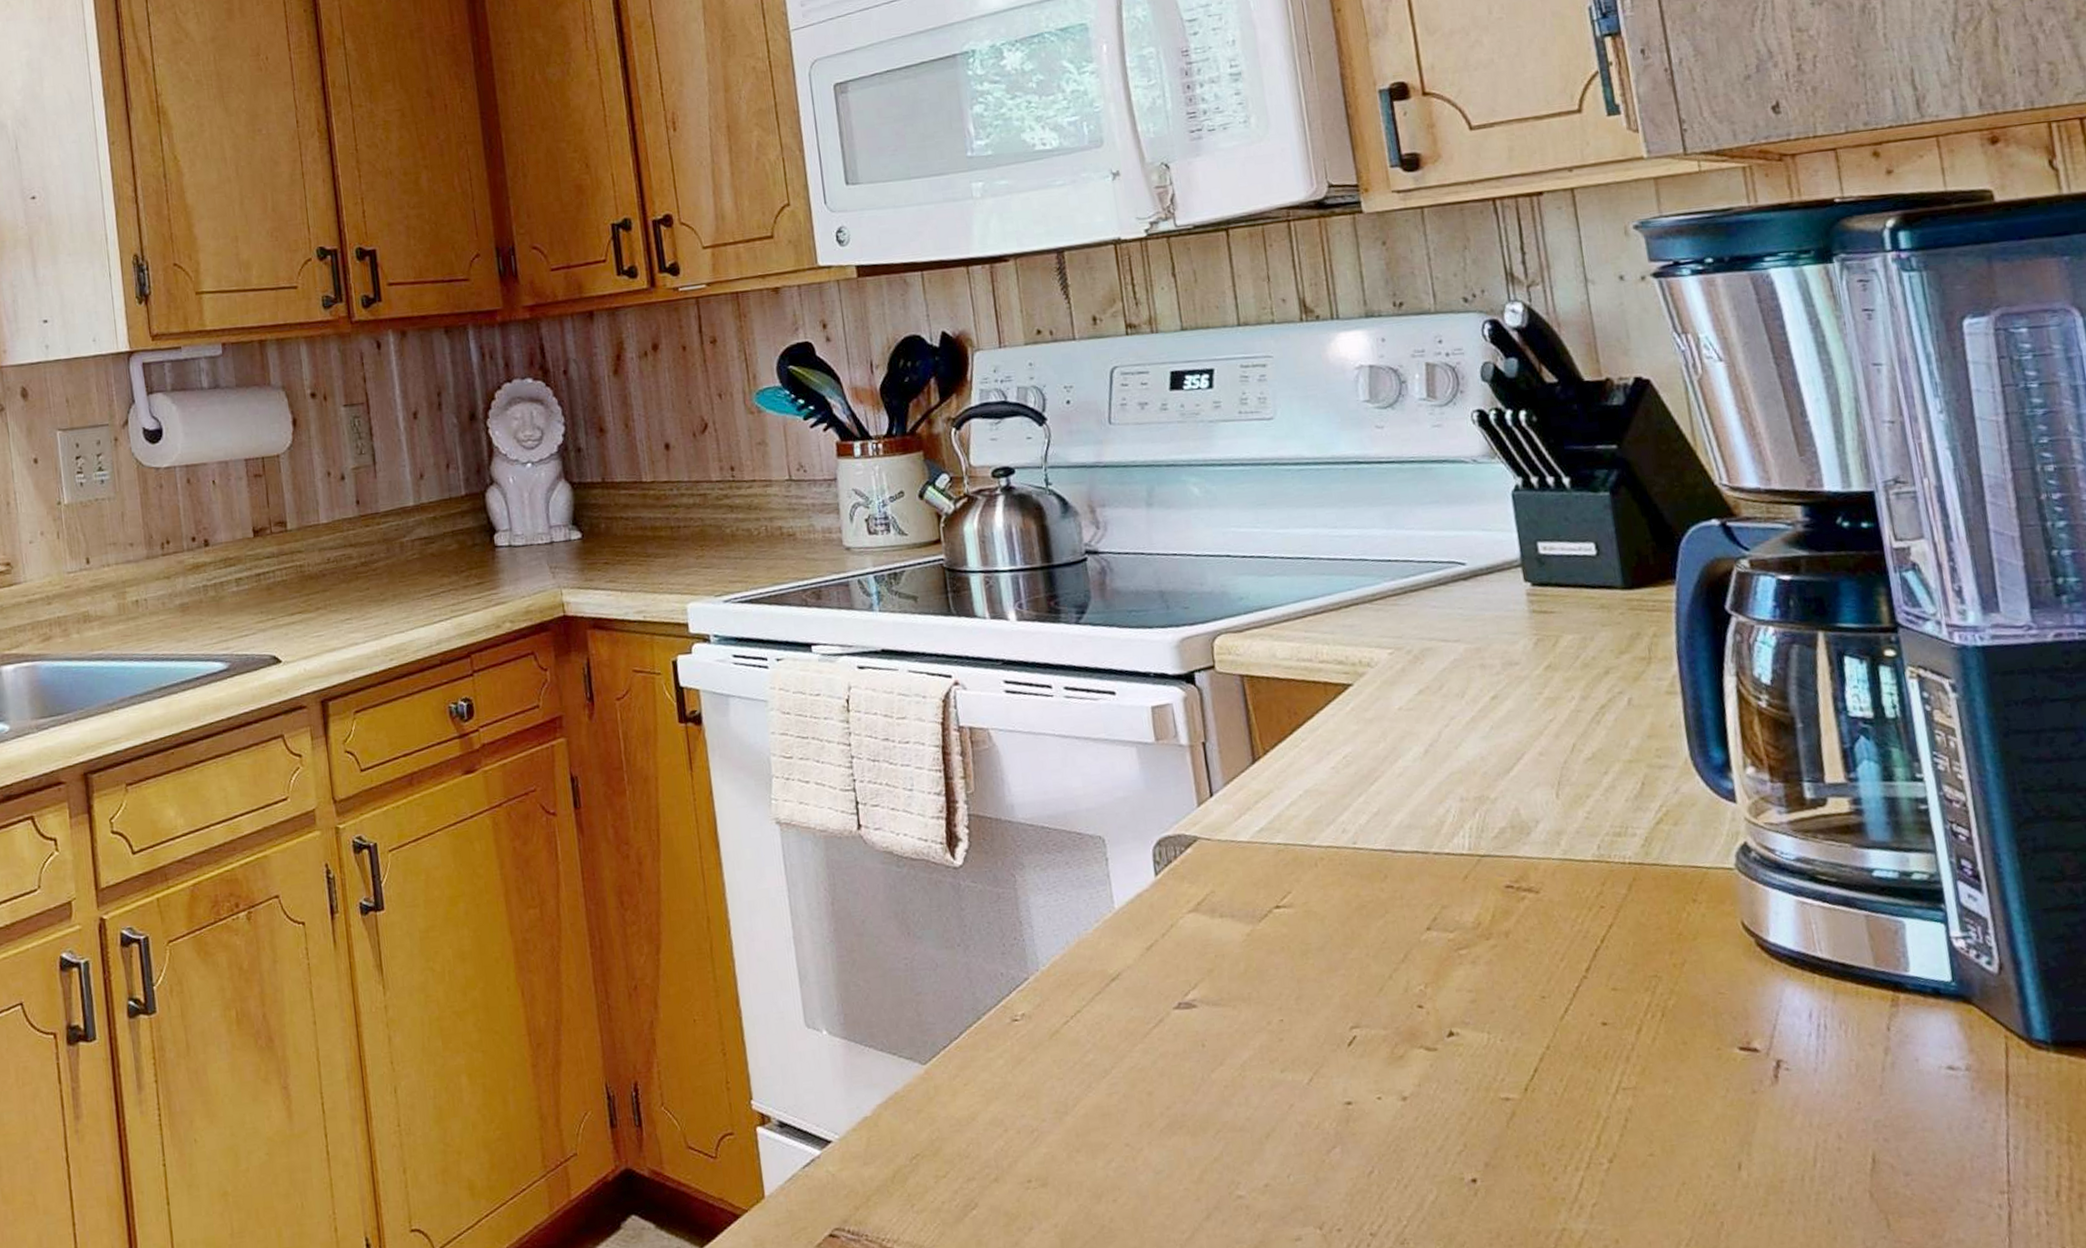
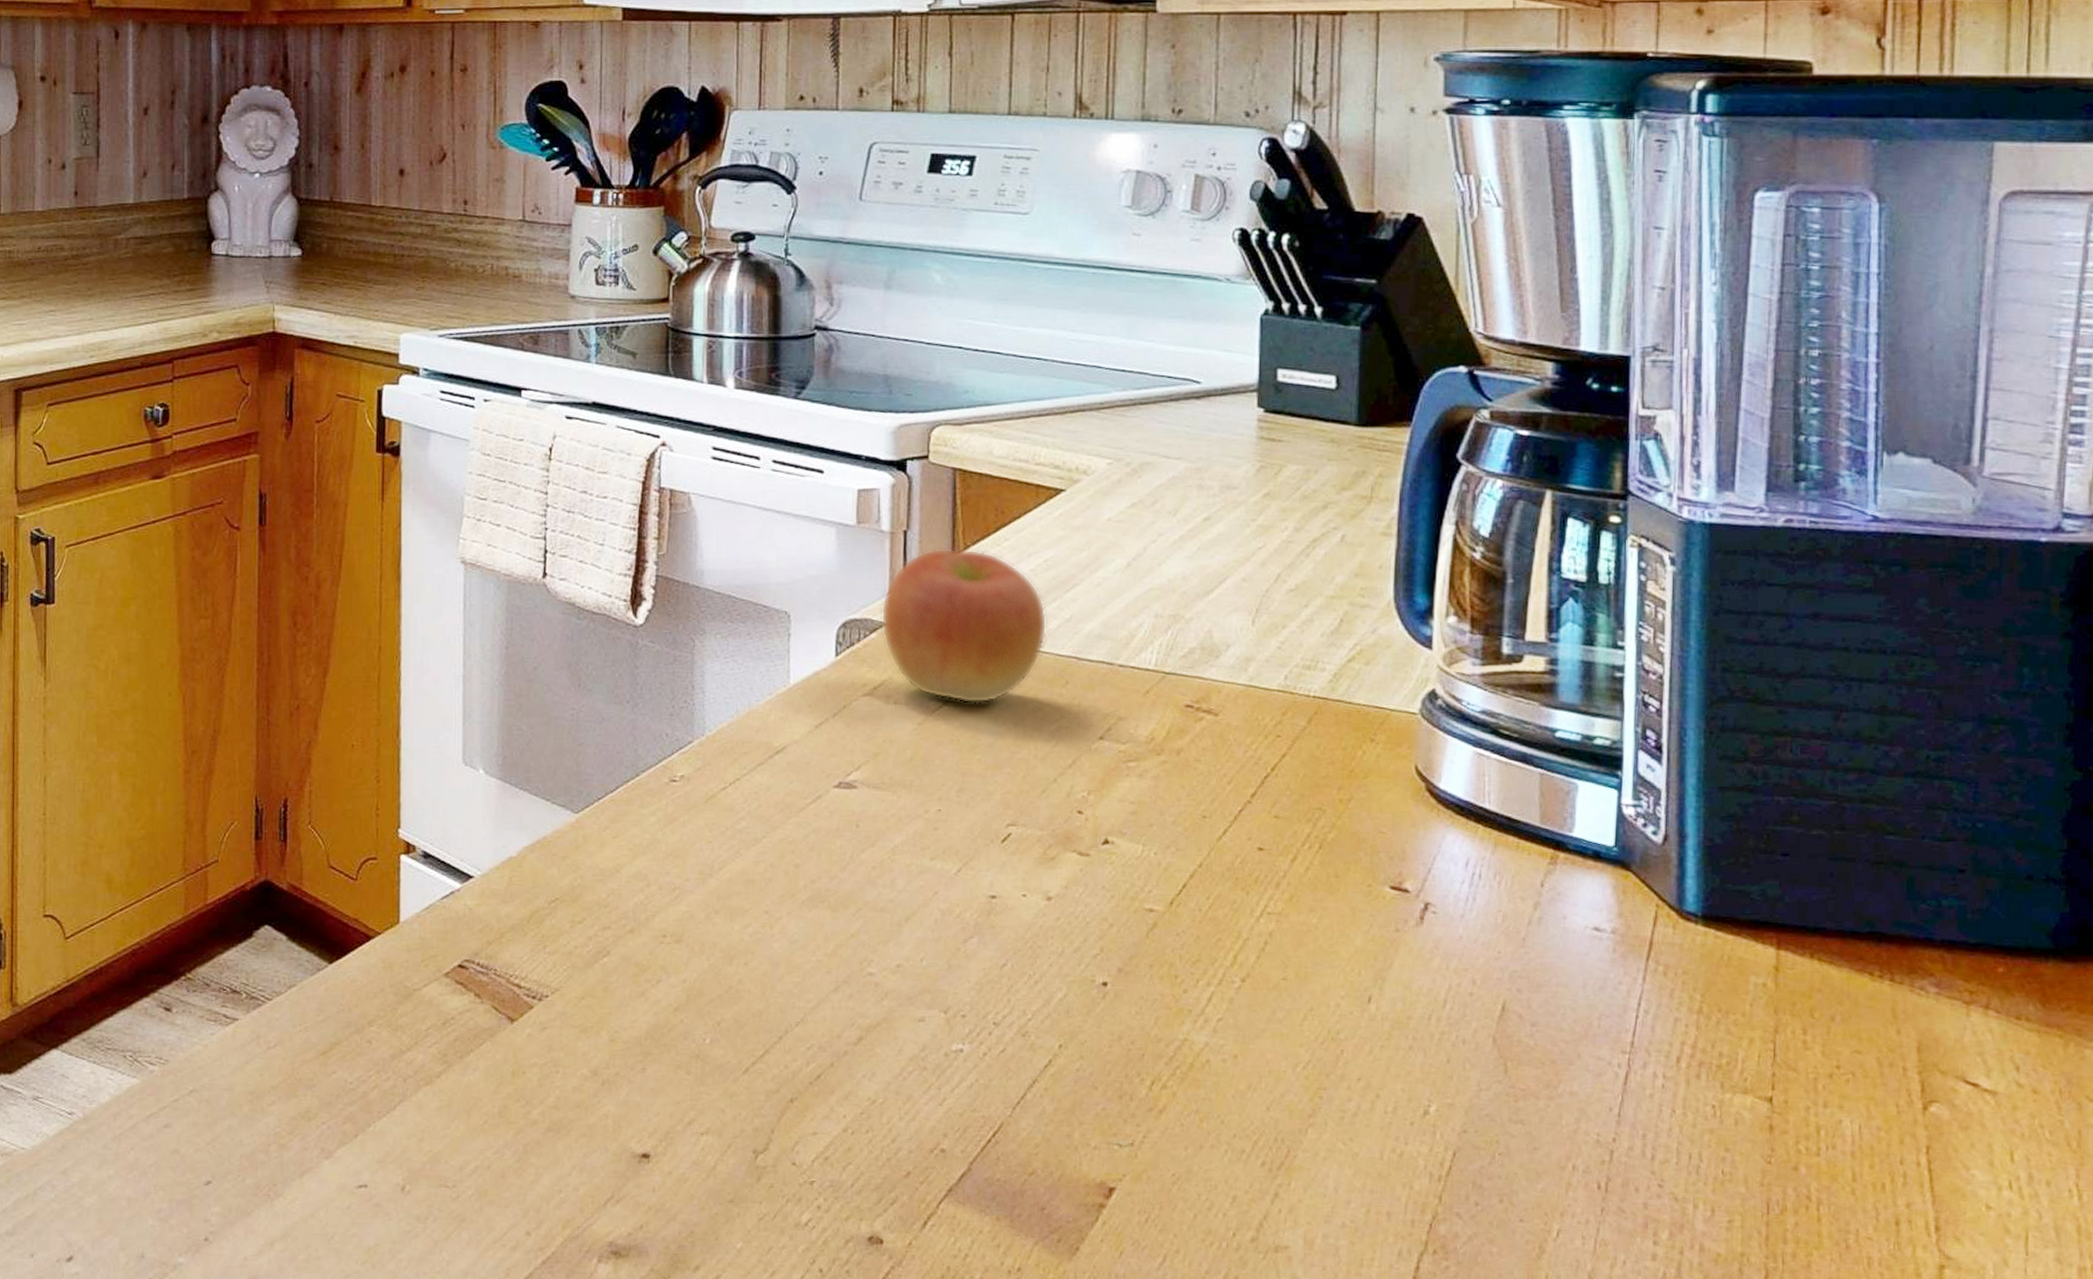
apple: none [1192,753,1358,909] -> present [881,548,1047,704]

